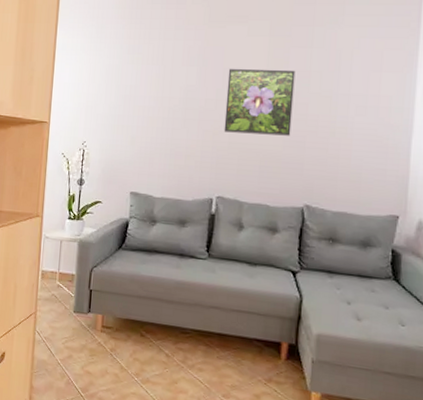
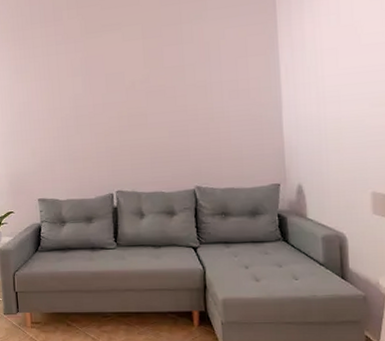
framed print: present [223,68,296,136] -> none [110,66,174,132]

